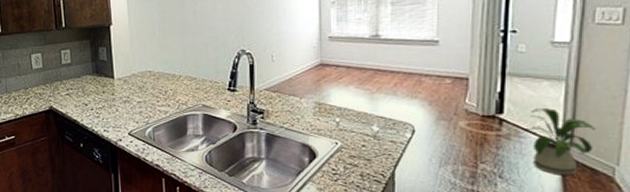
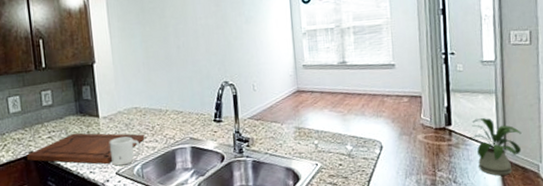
cutting board: none [46,92,158,125] -> present [26,132,145,165]
mug: none [122,99,153,127] -> present [108,136,141,166]

